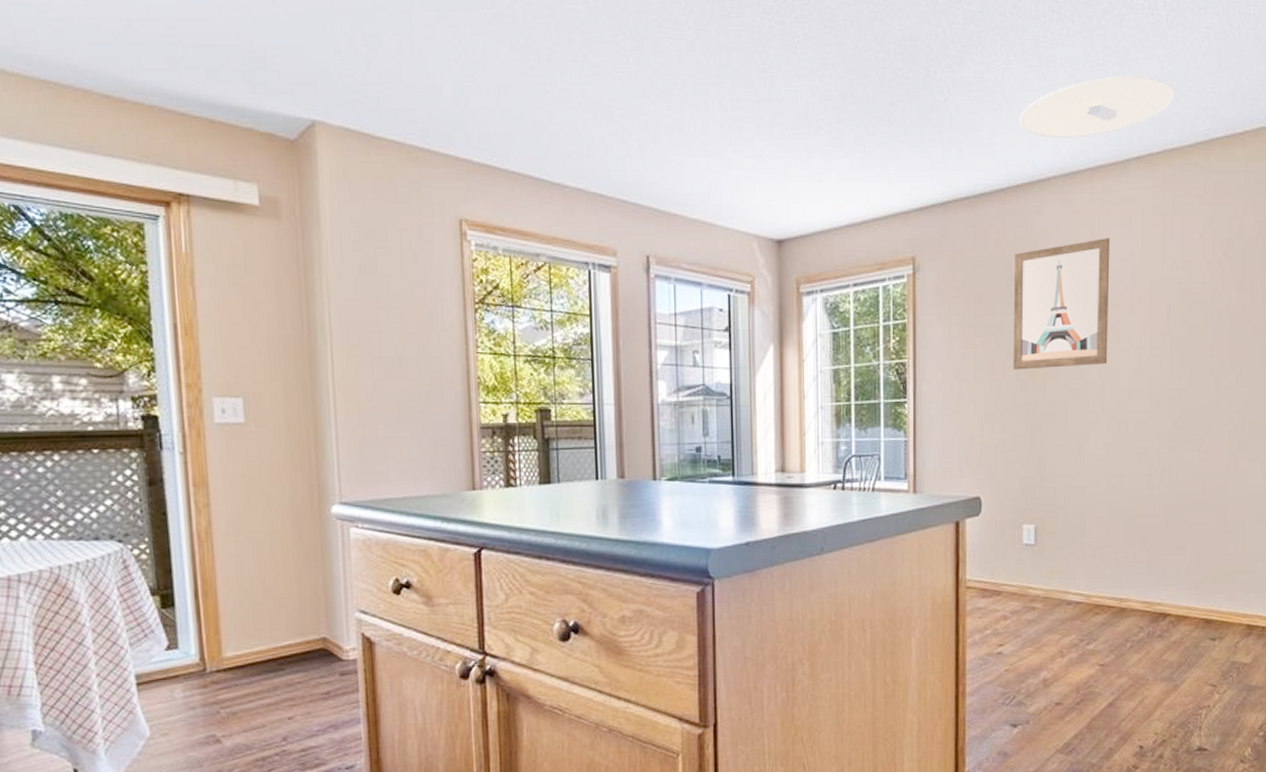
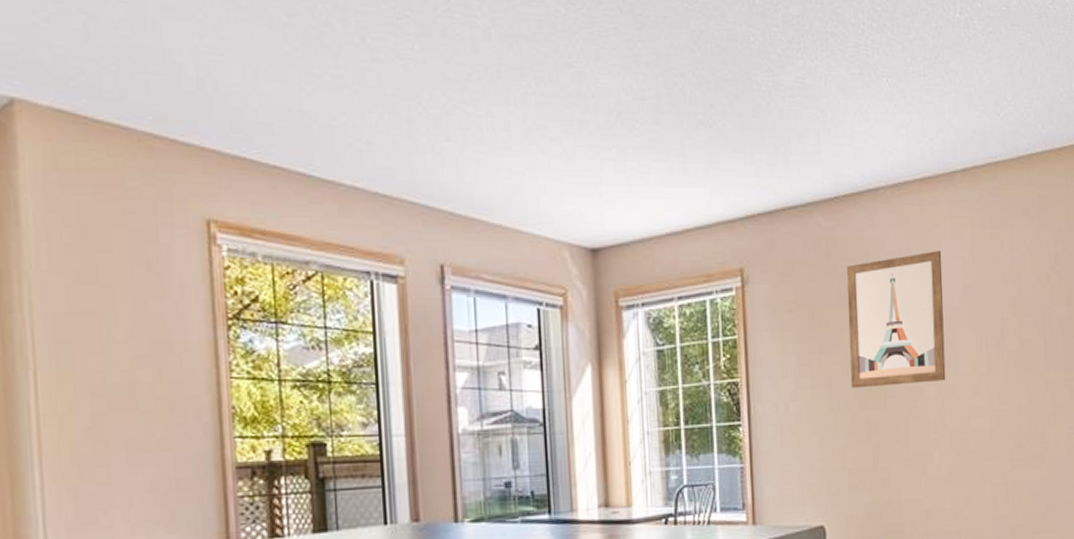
ceiling light: present [1019,76,1175,138] -> none [844,88,995,148]

